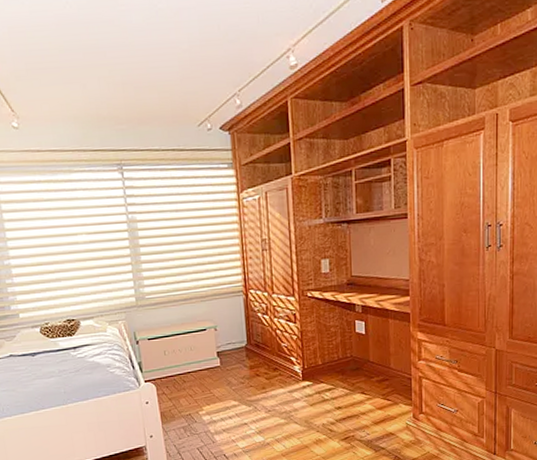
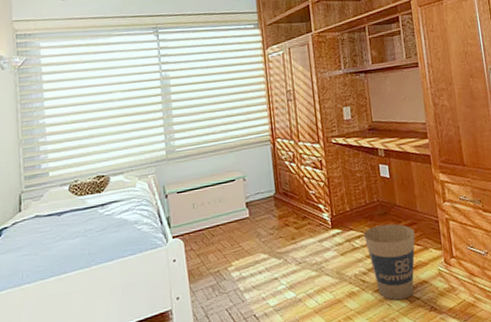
trash can: none [334,378,386,449] -> present [363,223,415,301]

